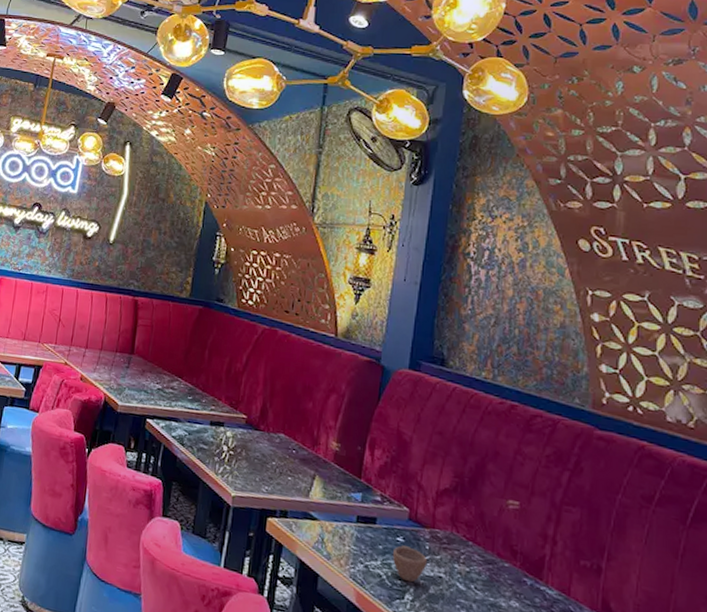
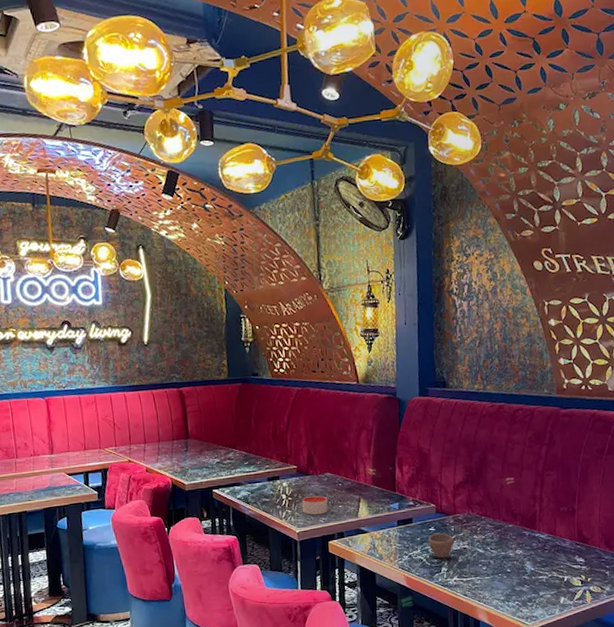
candle: none [243,455,275,482] -> present [302,495,328,515]

